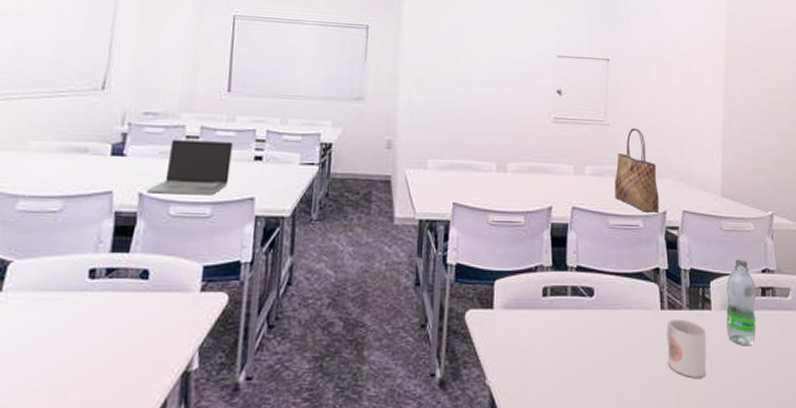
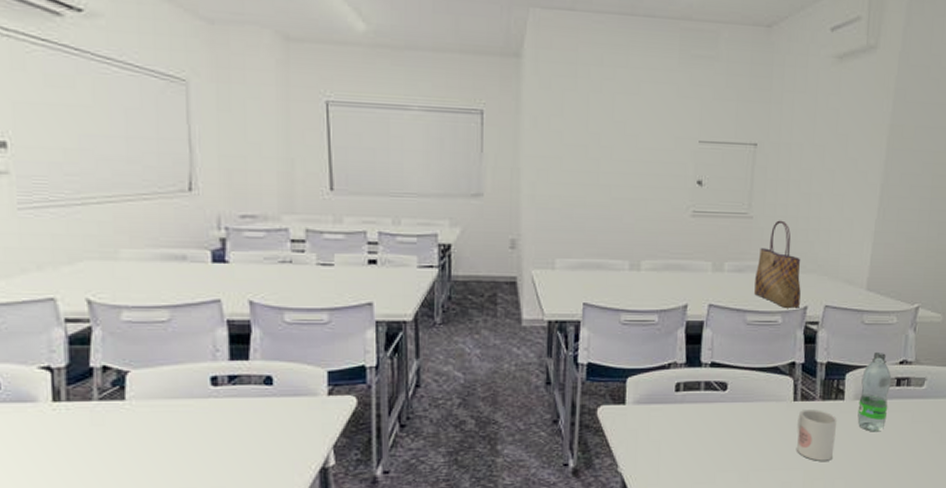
laptop: present [146,140,233,194] -> none [257,244,343,301]

